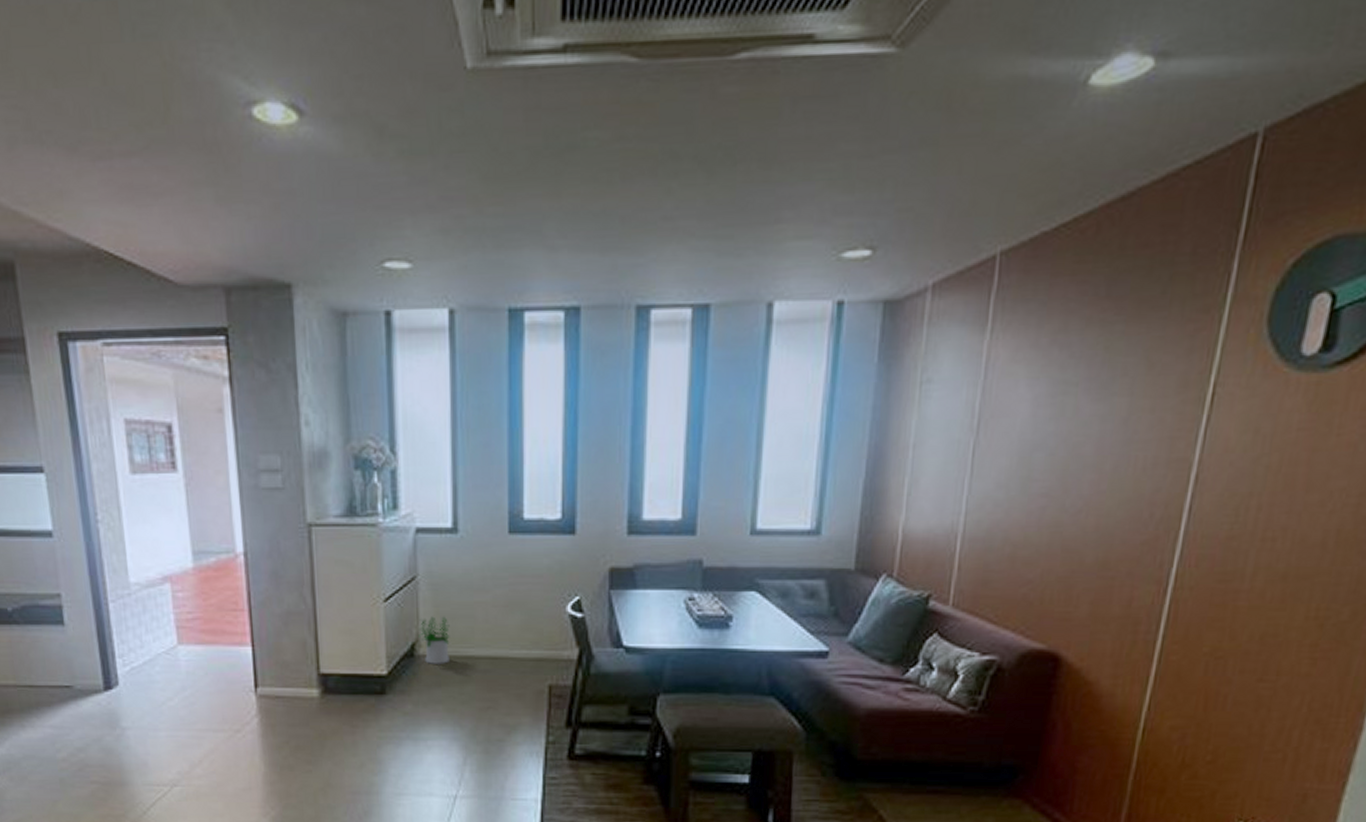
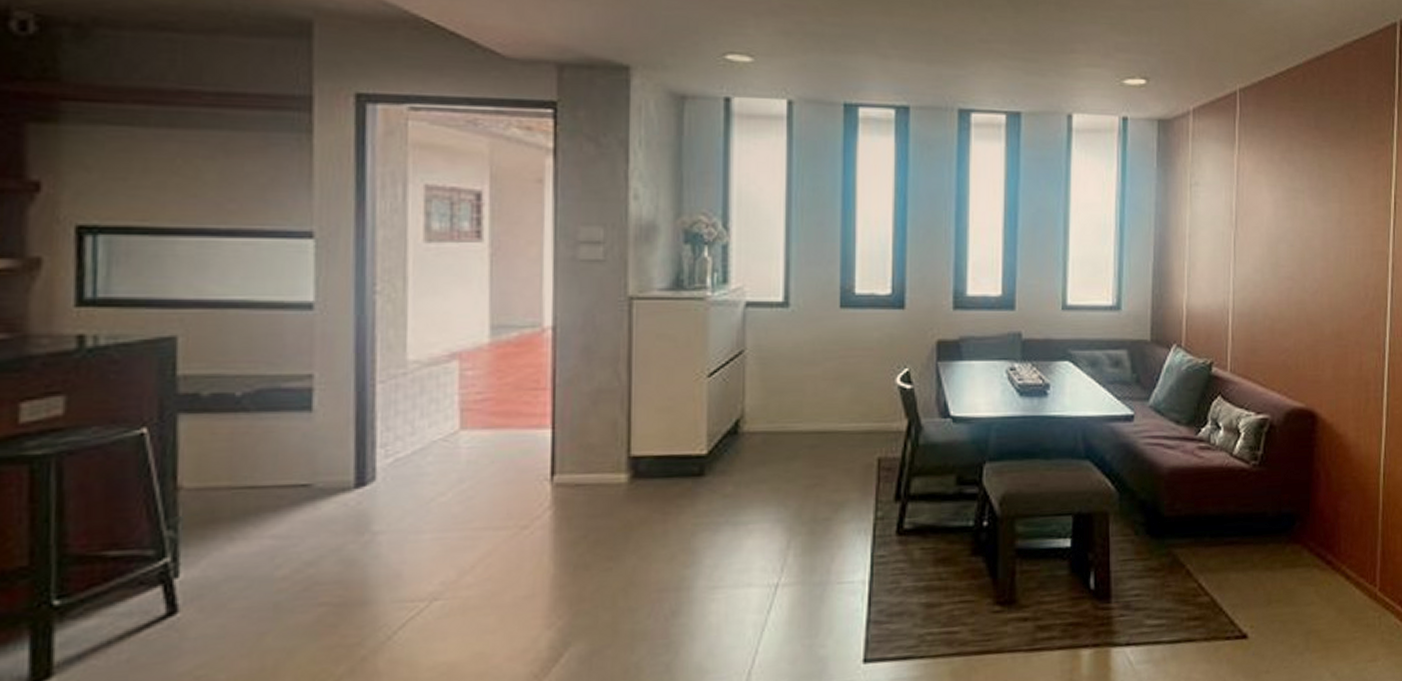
potted plant: present [418,616,450,664] -> none [744,391,777,441]

